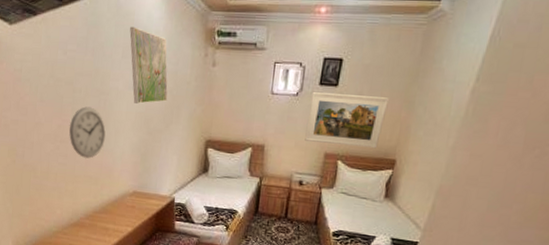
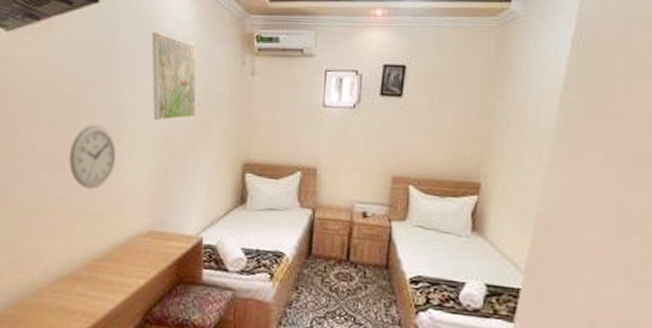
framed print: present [305,92,389,149] -> none [366,104,464,170]

